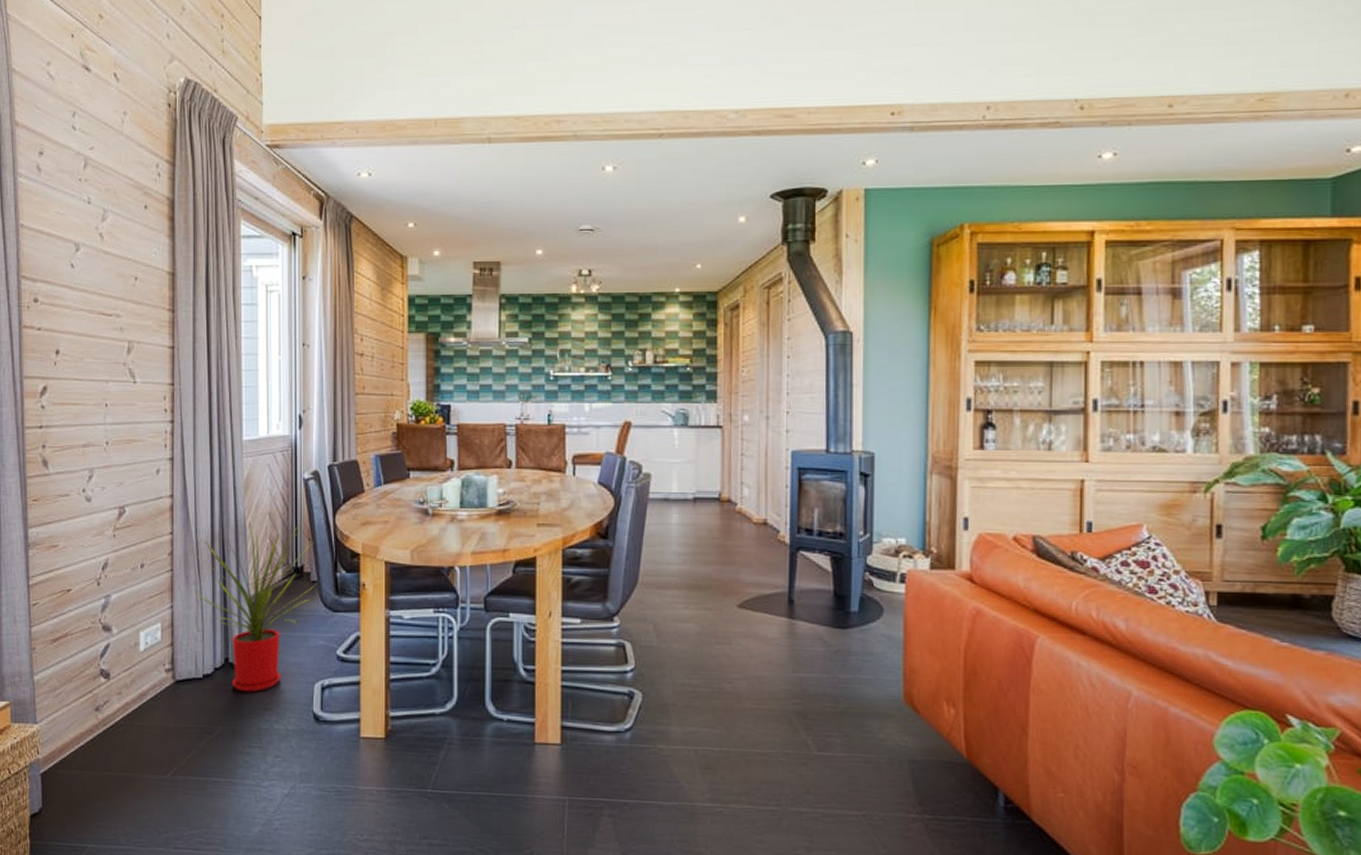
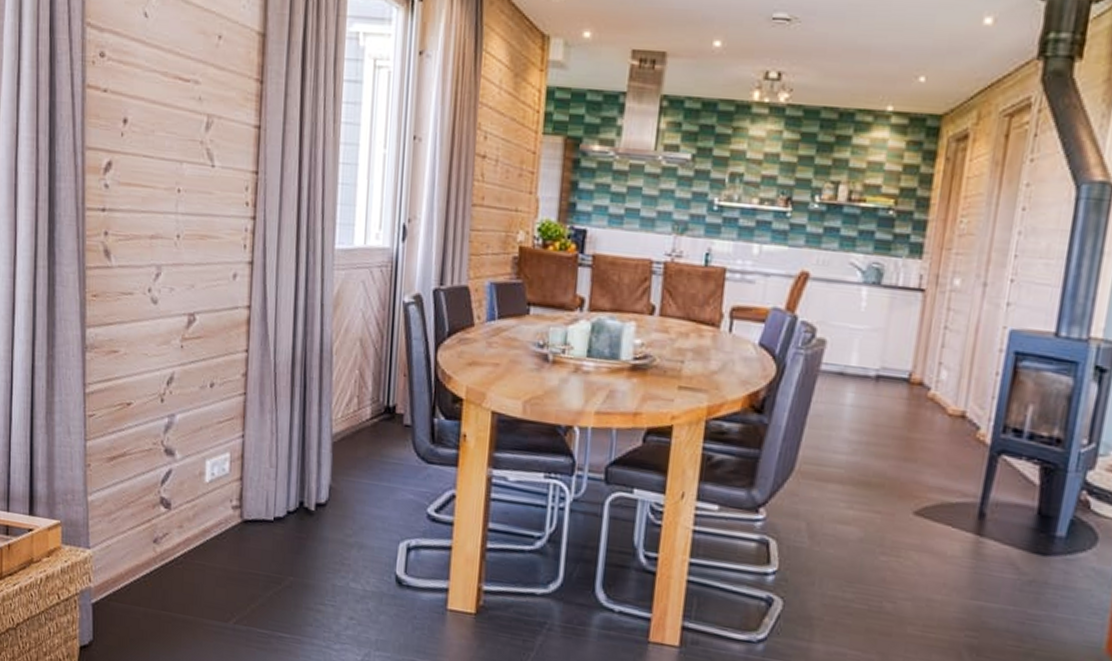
house plant: present [188,522,317,692] -> none [265,348,411,544]

